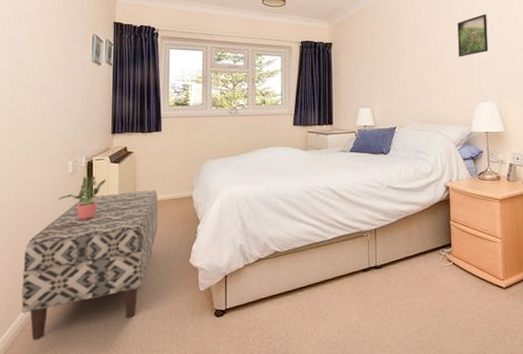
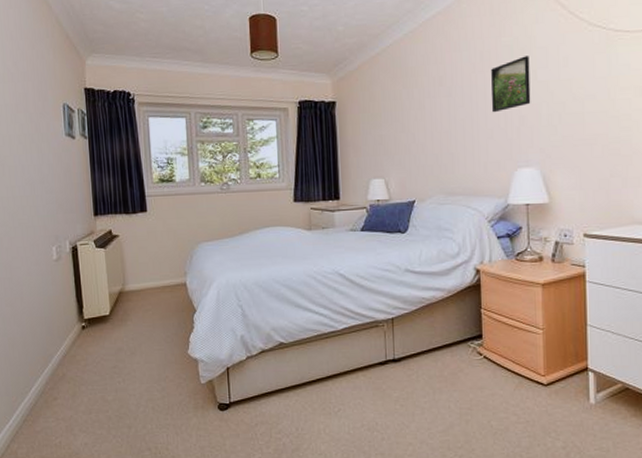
bench: present [21,190,159,341] -> none [18,276,152,431]
potted plant: present [58,176,106,220] -> none [46,262,93,309]

